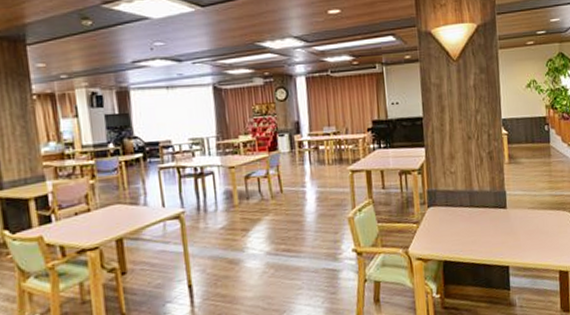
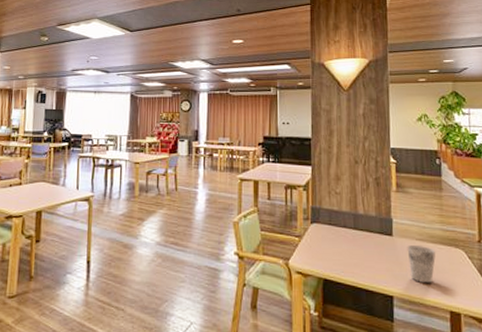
cup: none [520,213,546,250] -> present [407,245,436,284]

